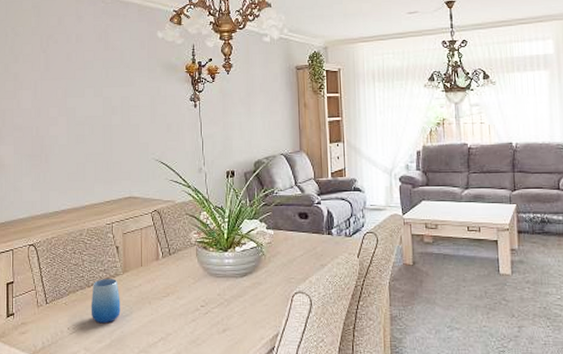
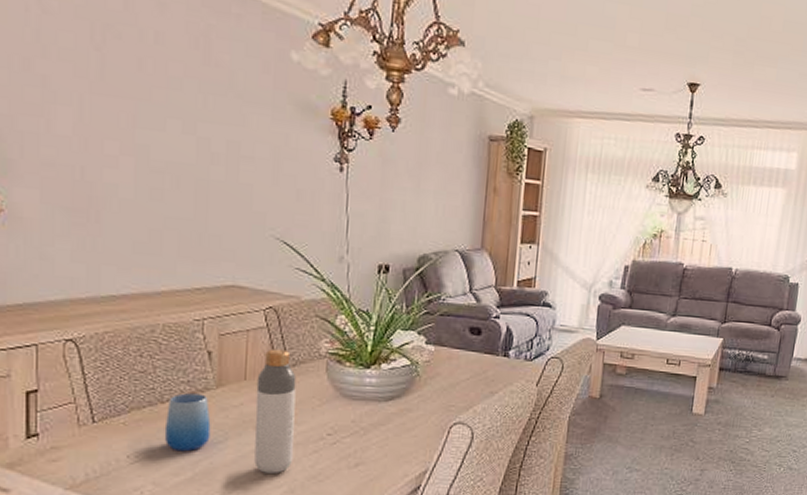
bottle: none [149,241,178,339] -> present [254,349,297,473]

